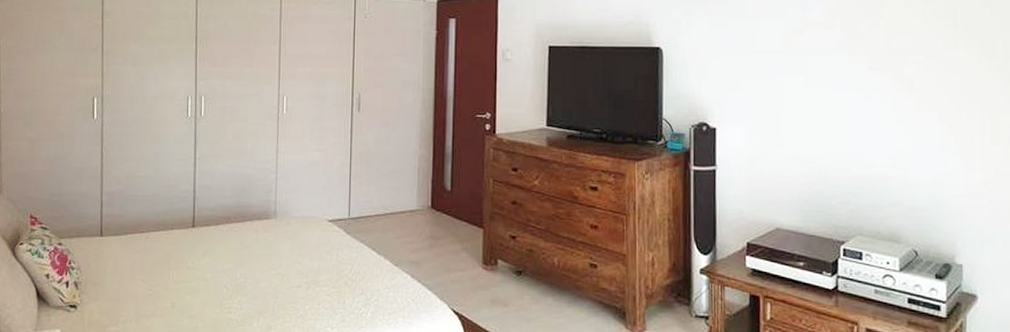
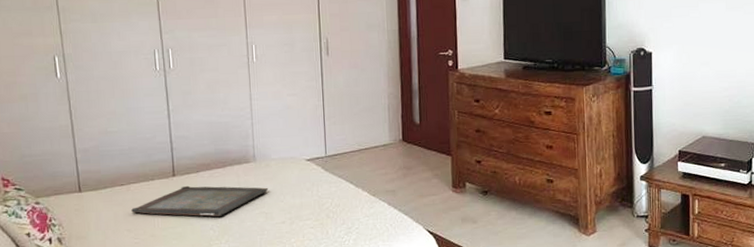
serving tray: none [148,238,287,275] -> present [131,185,269,217]

